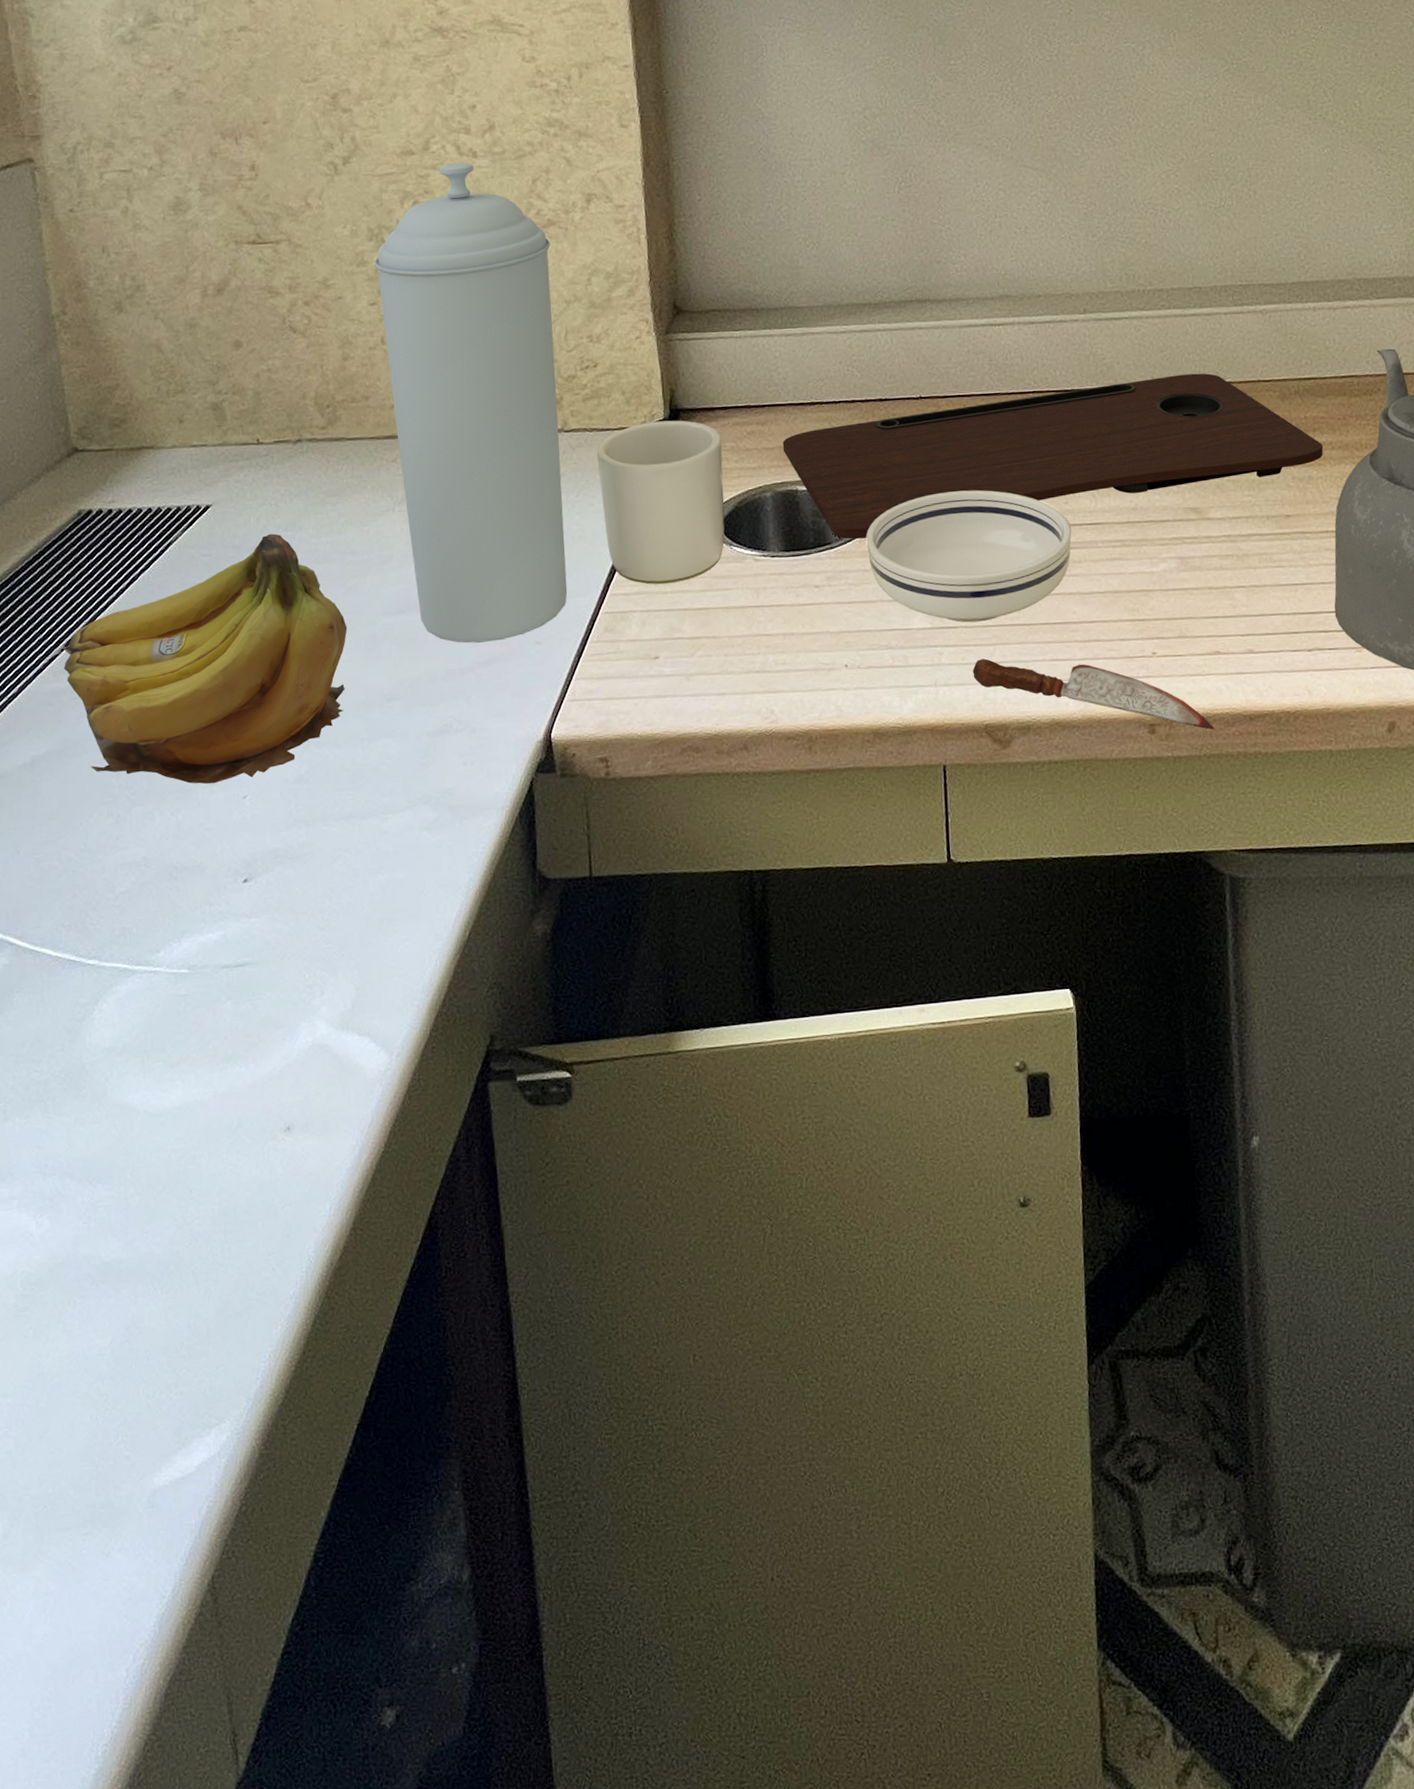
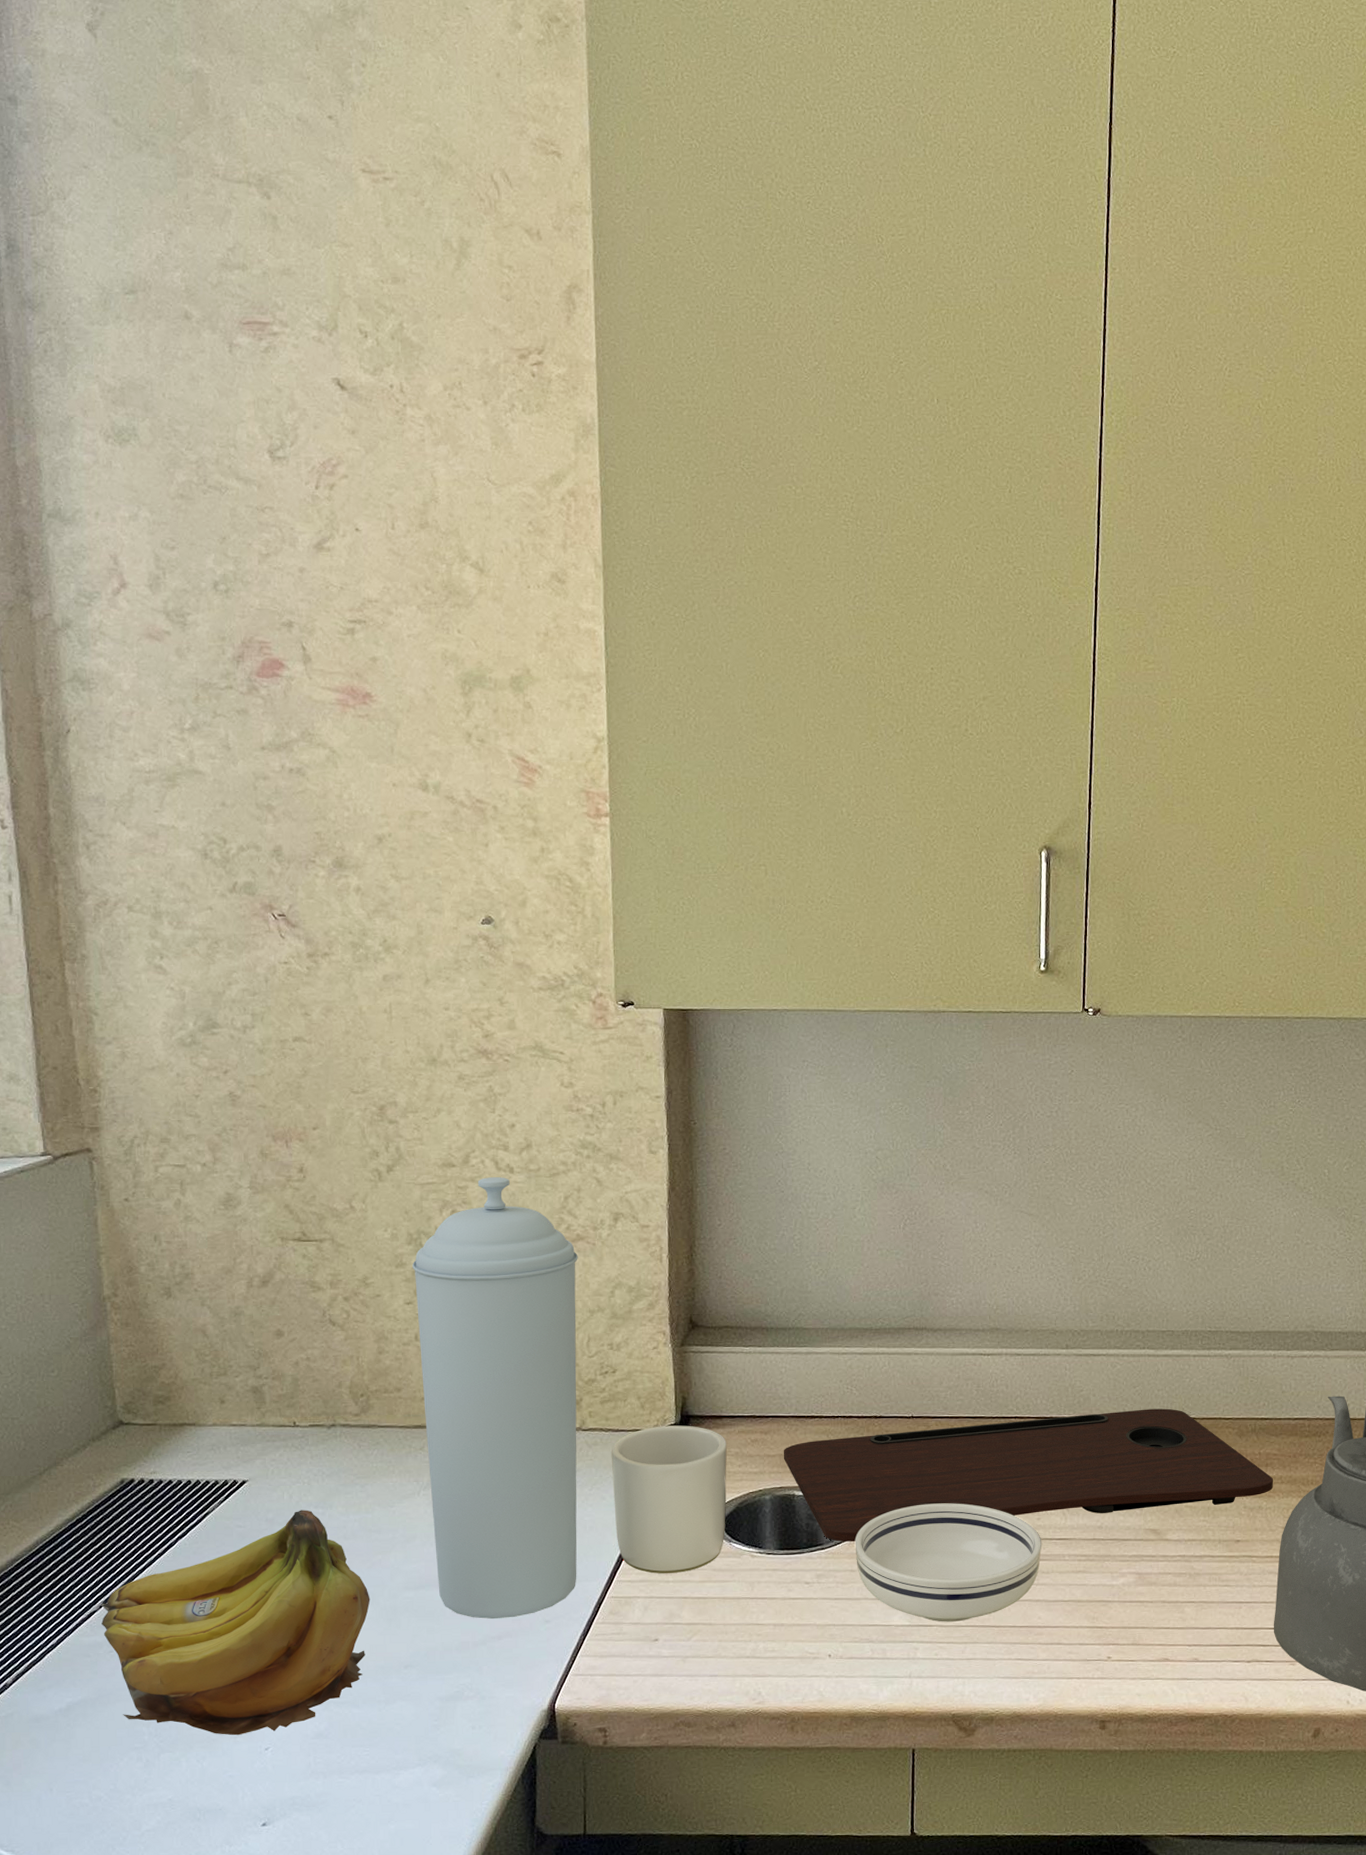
kitchen knife: present [972,659,1215,730] -> none [944,1655,1159,1728]

